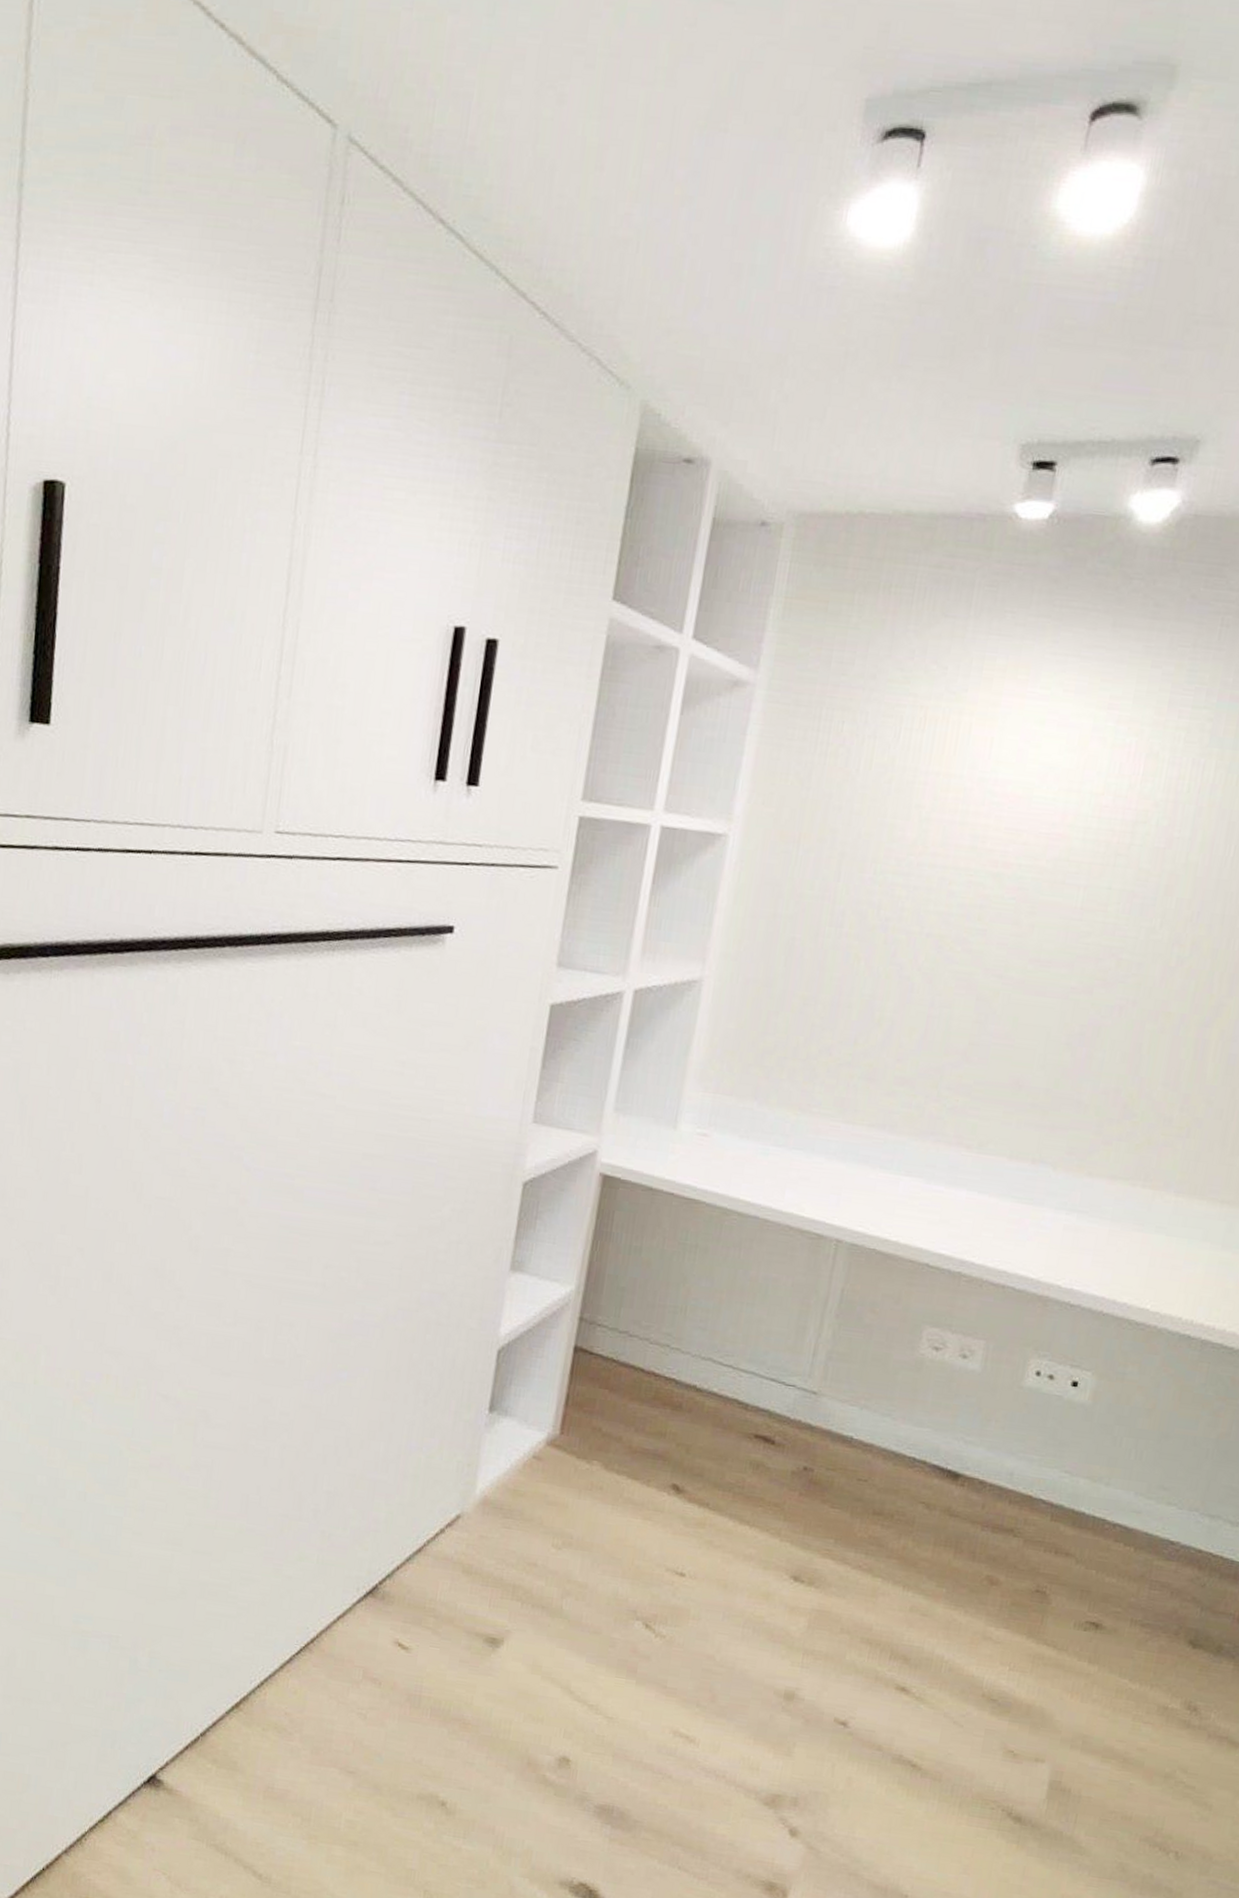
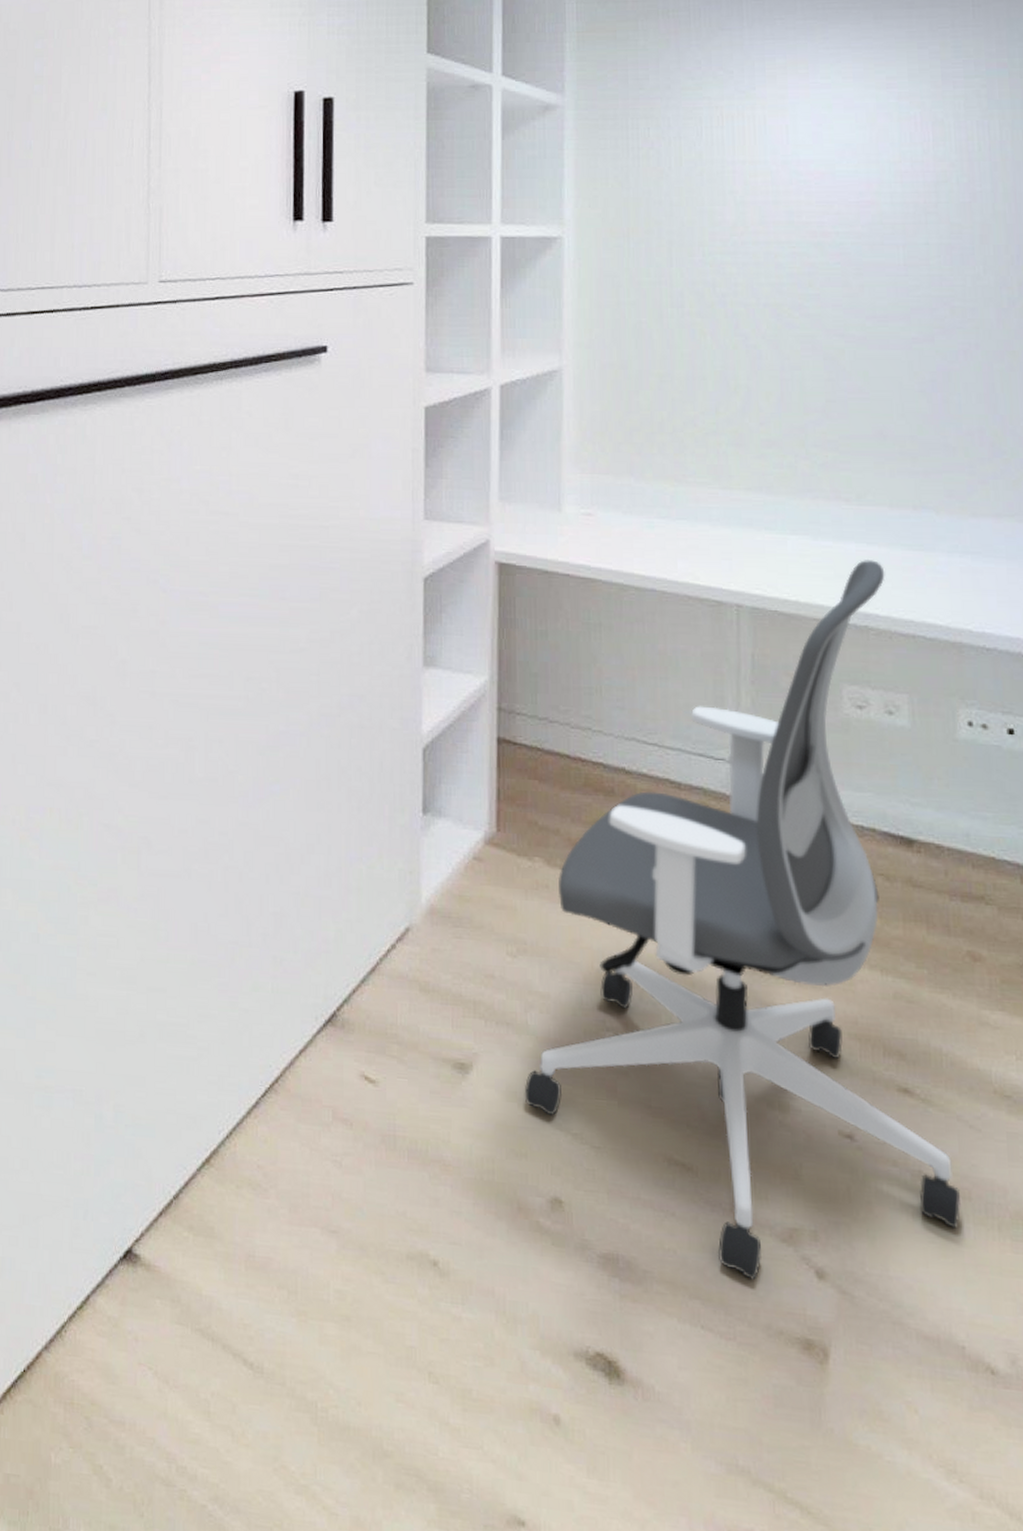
office chair: none [548,1208,990,1834] -> present [524,560,960,1280]

